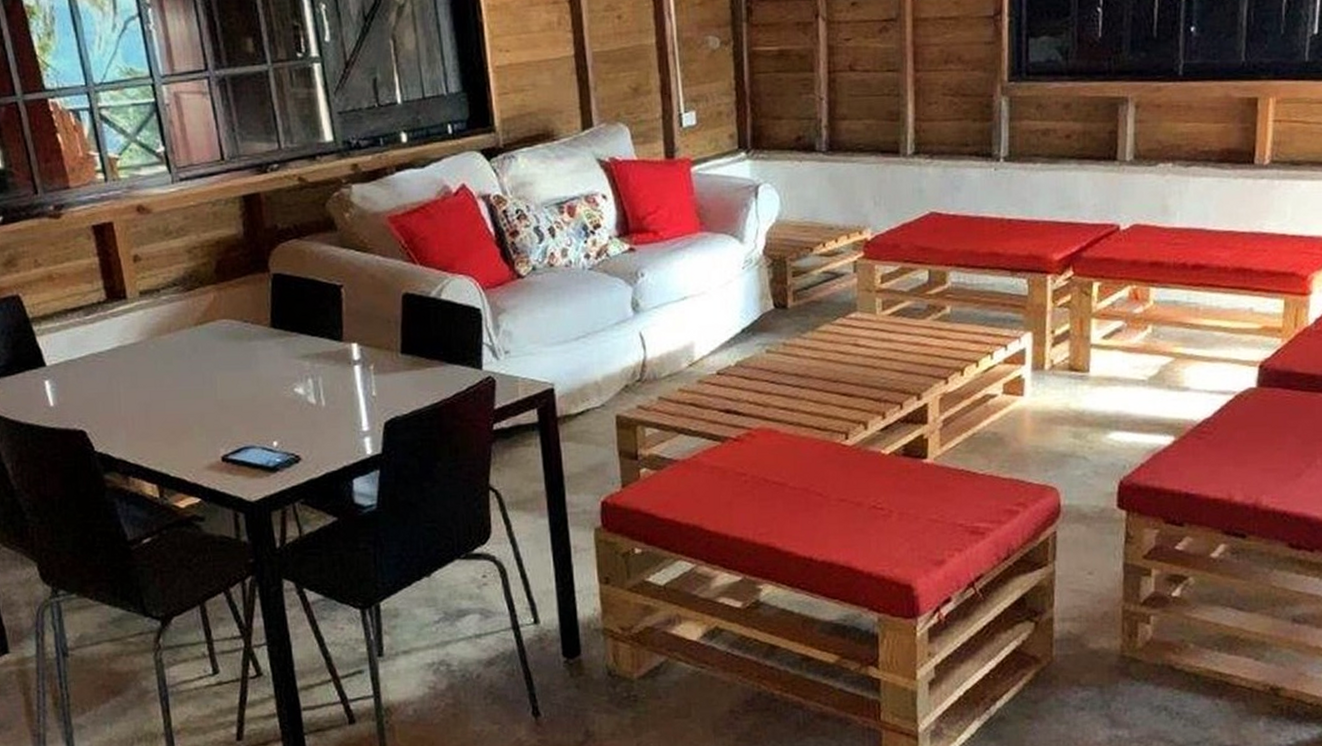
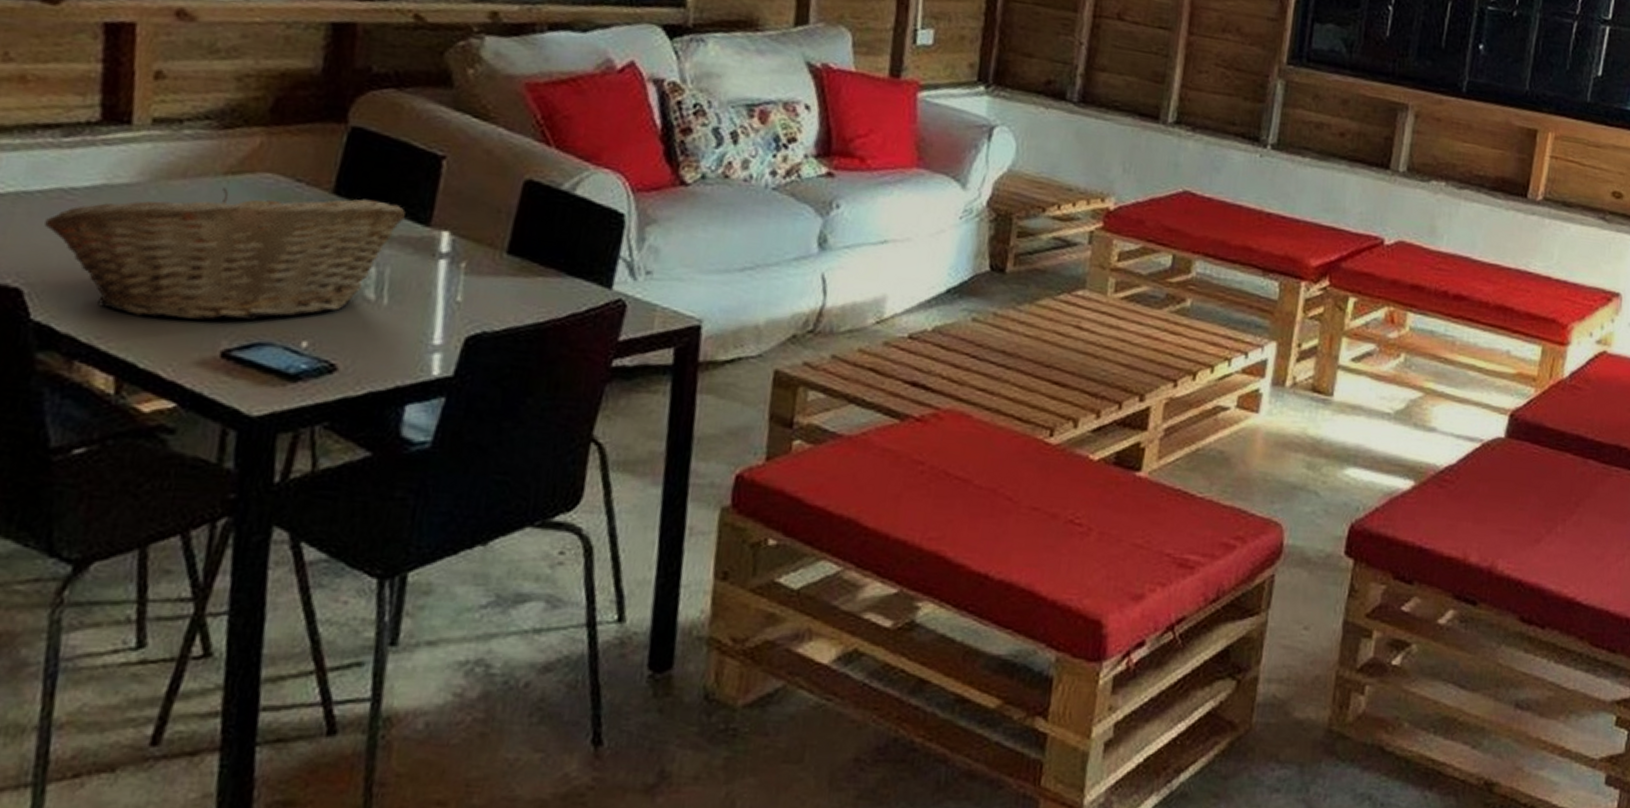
fruit basket: none [88,327,324,438] -> present [44,187,406,320]

